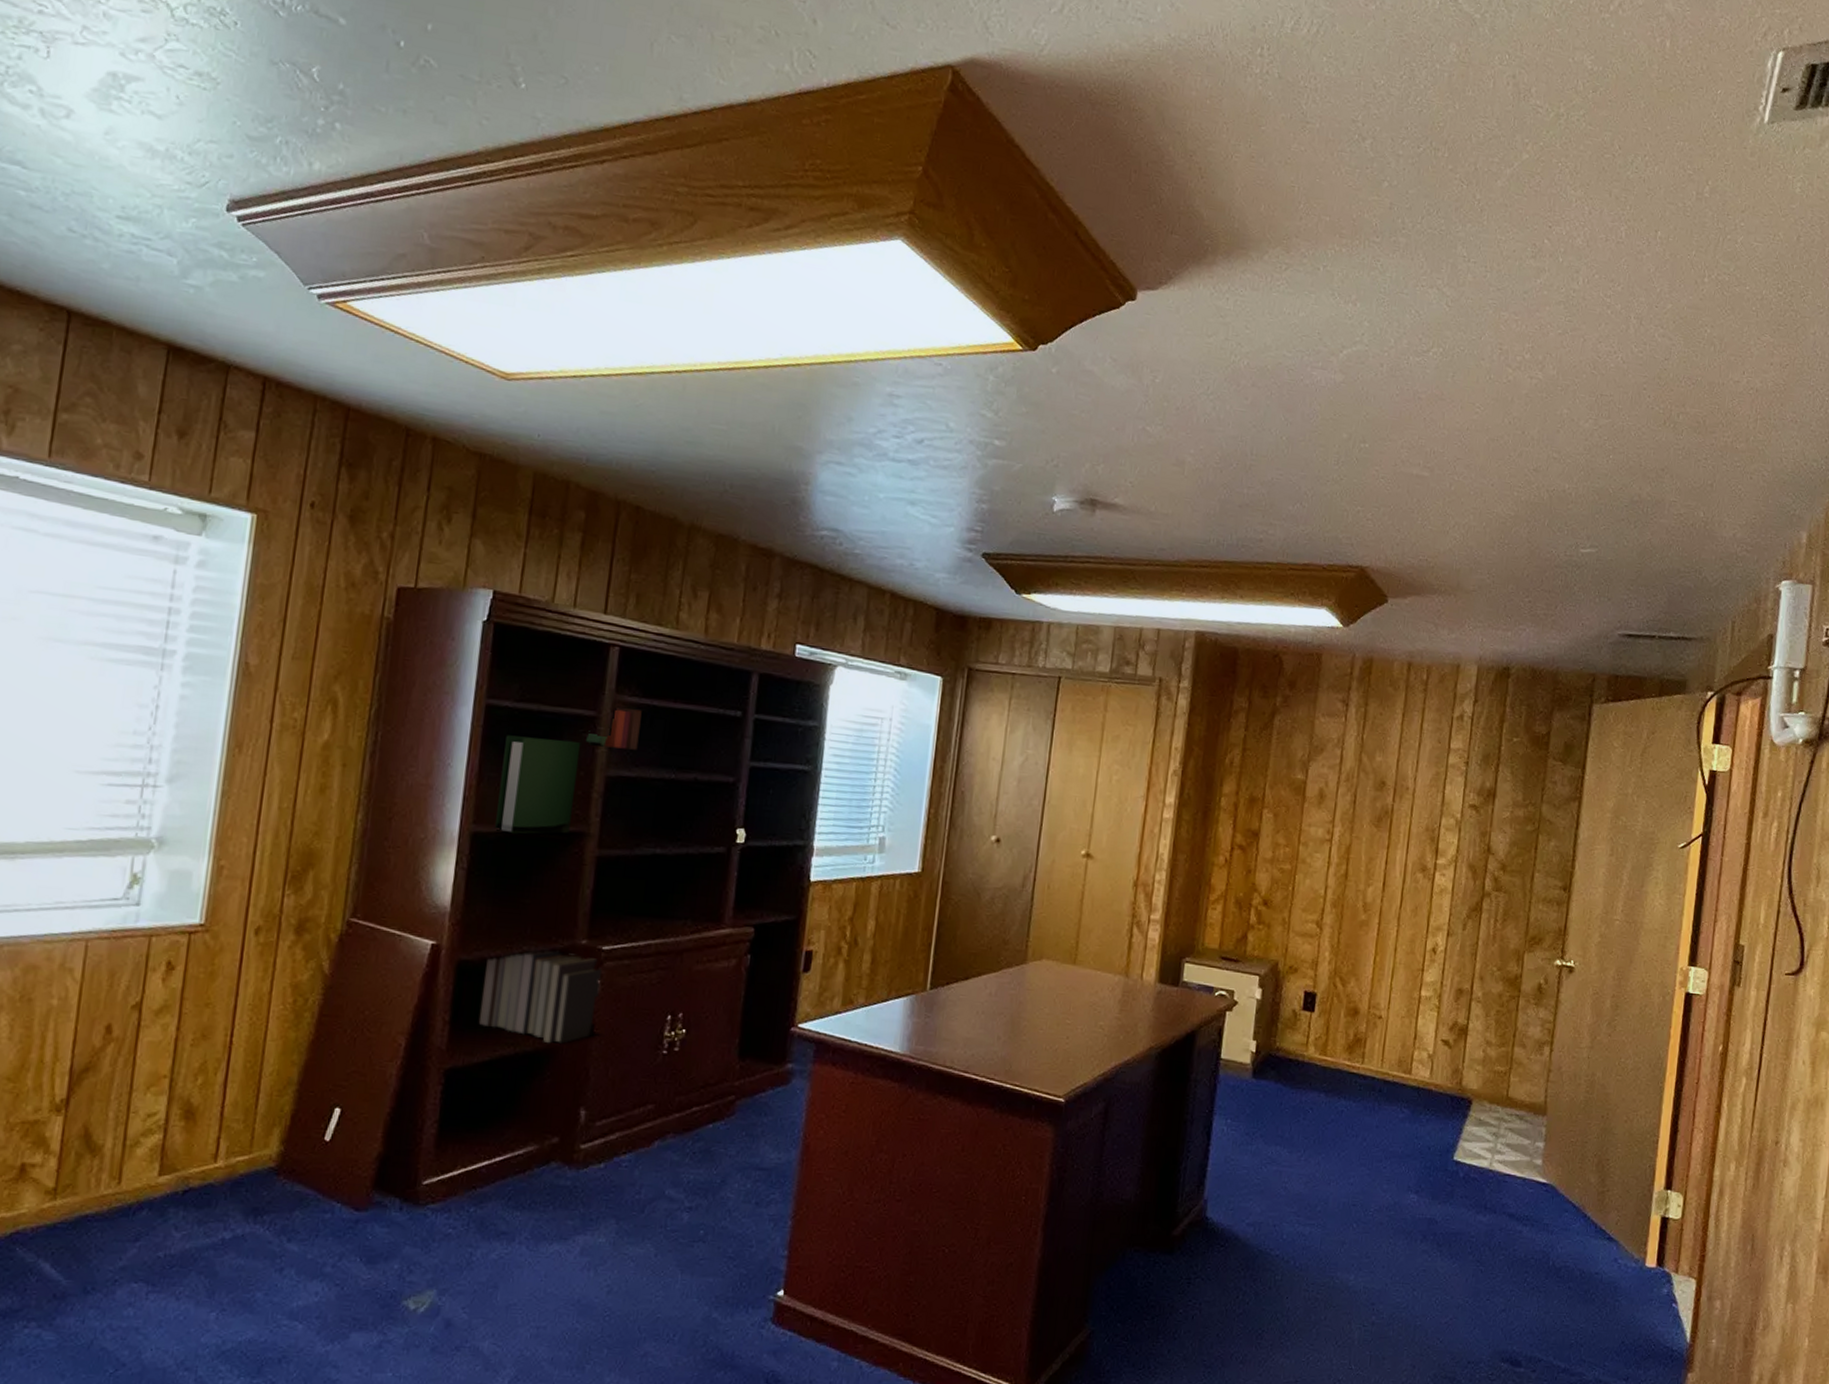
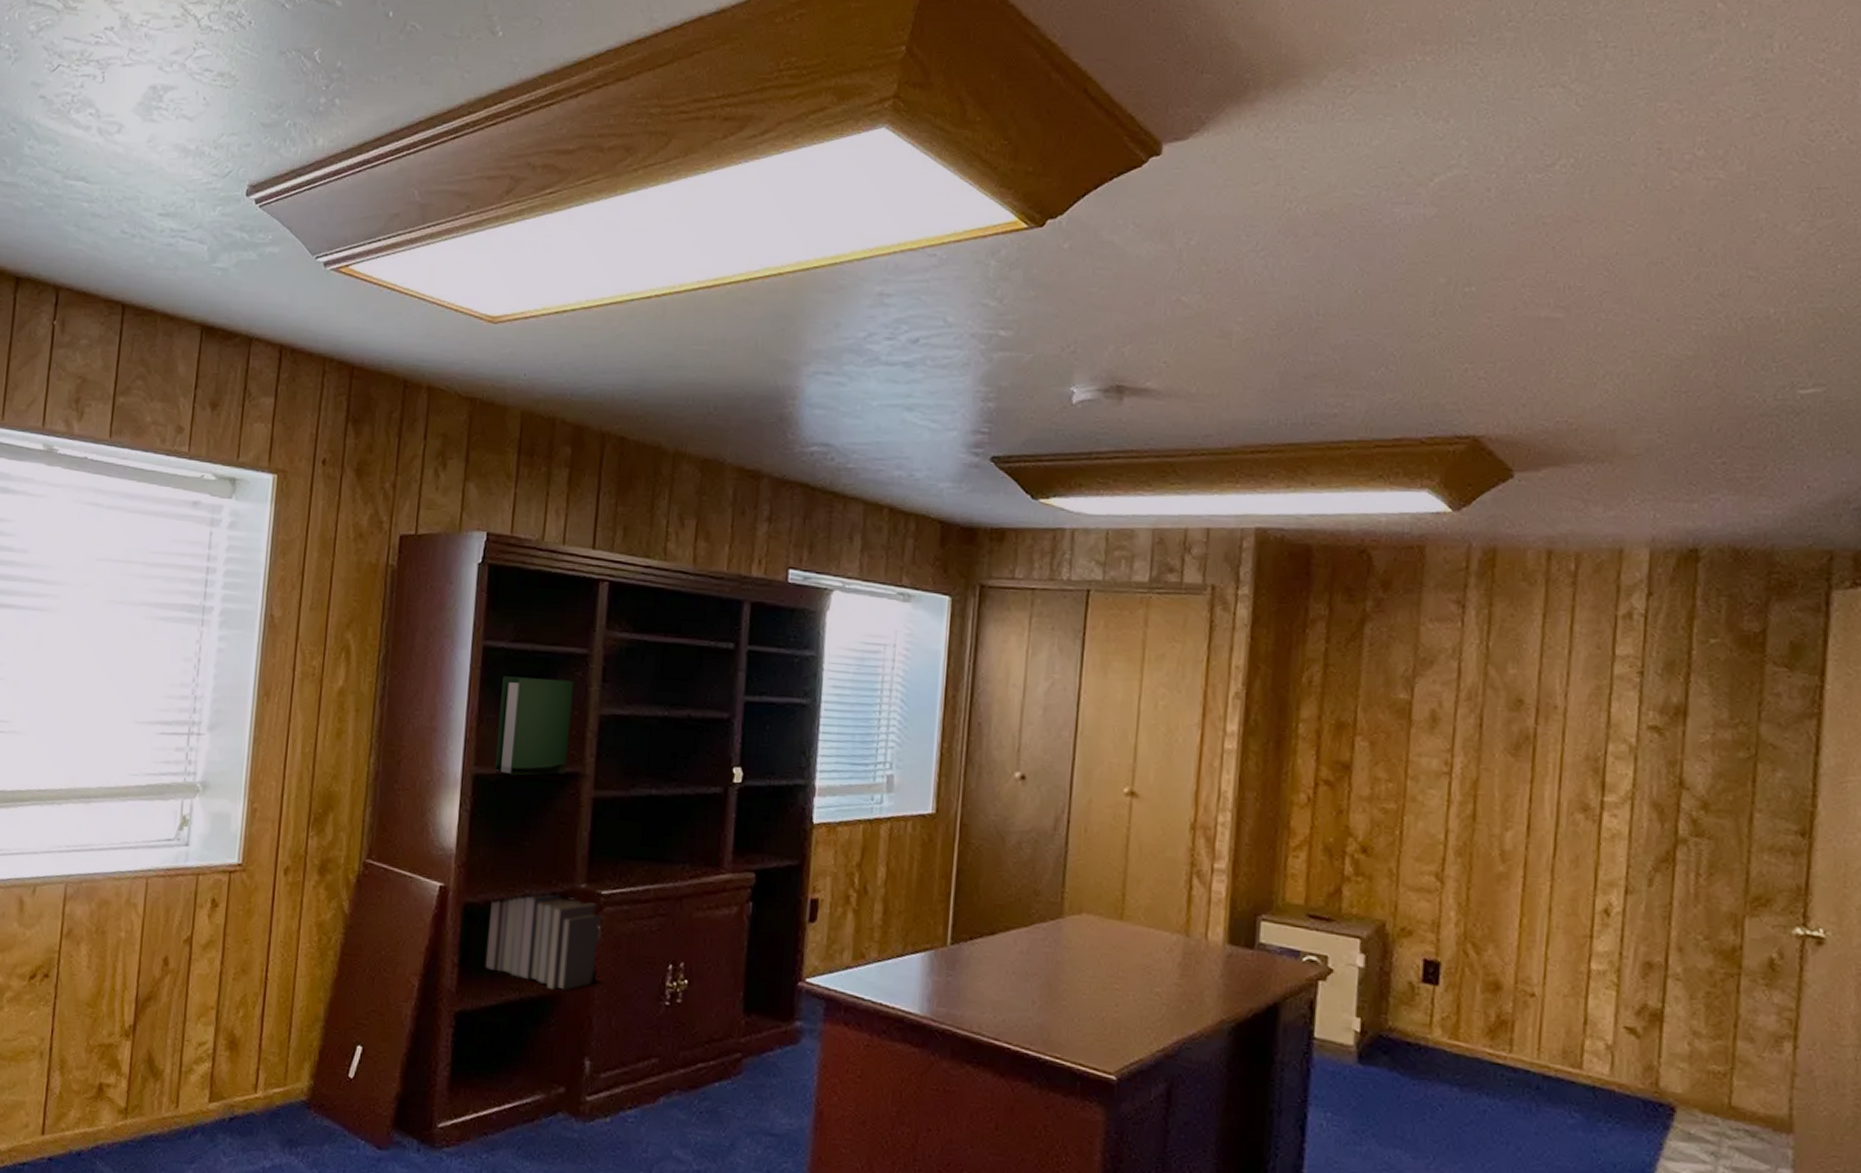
books: present [586,708,642,750] -> none [579,644,633,687]

